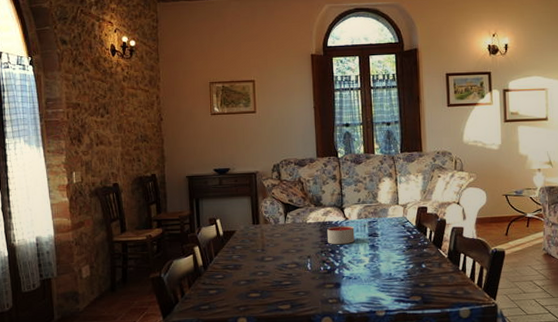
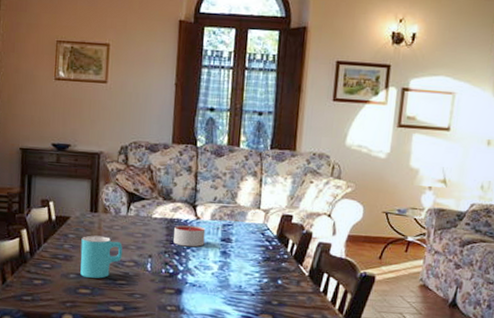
cup: none [247,244,284,282] -> present [80,235,123,279]

